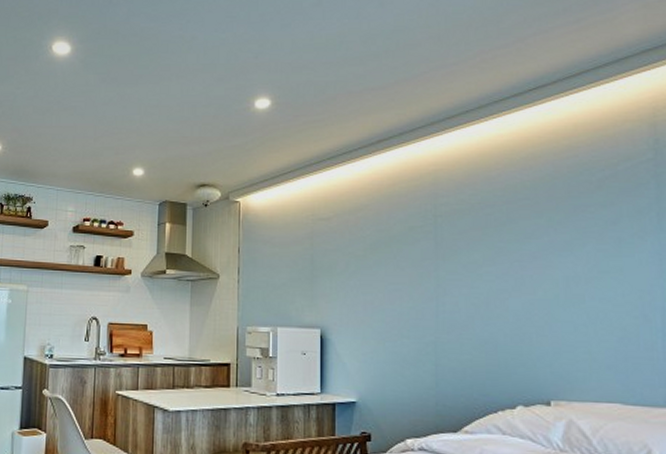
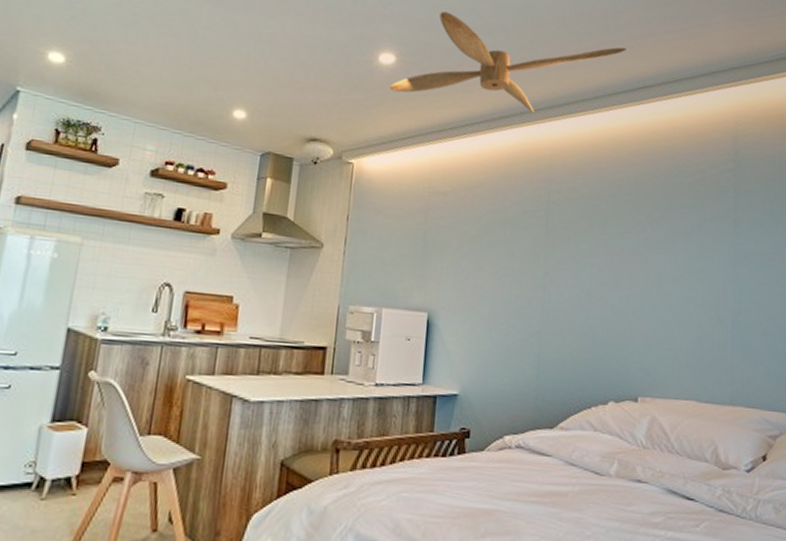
ceiling fan: none [267,50,513,132] -> present [389,11,627,114]

